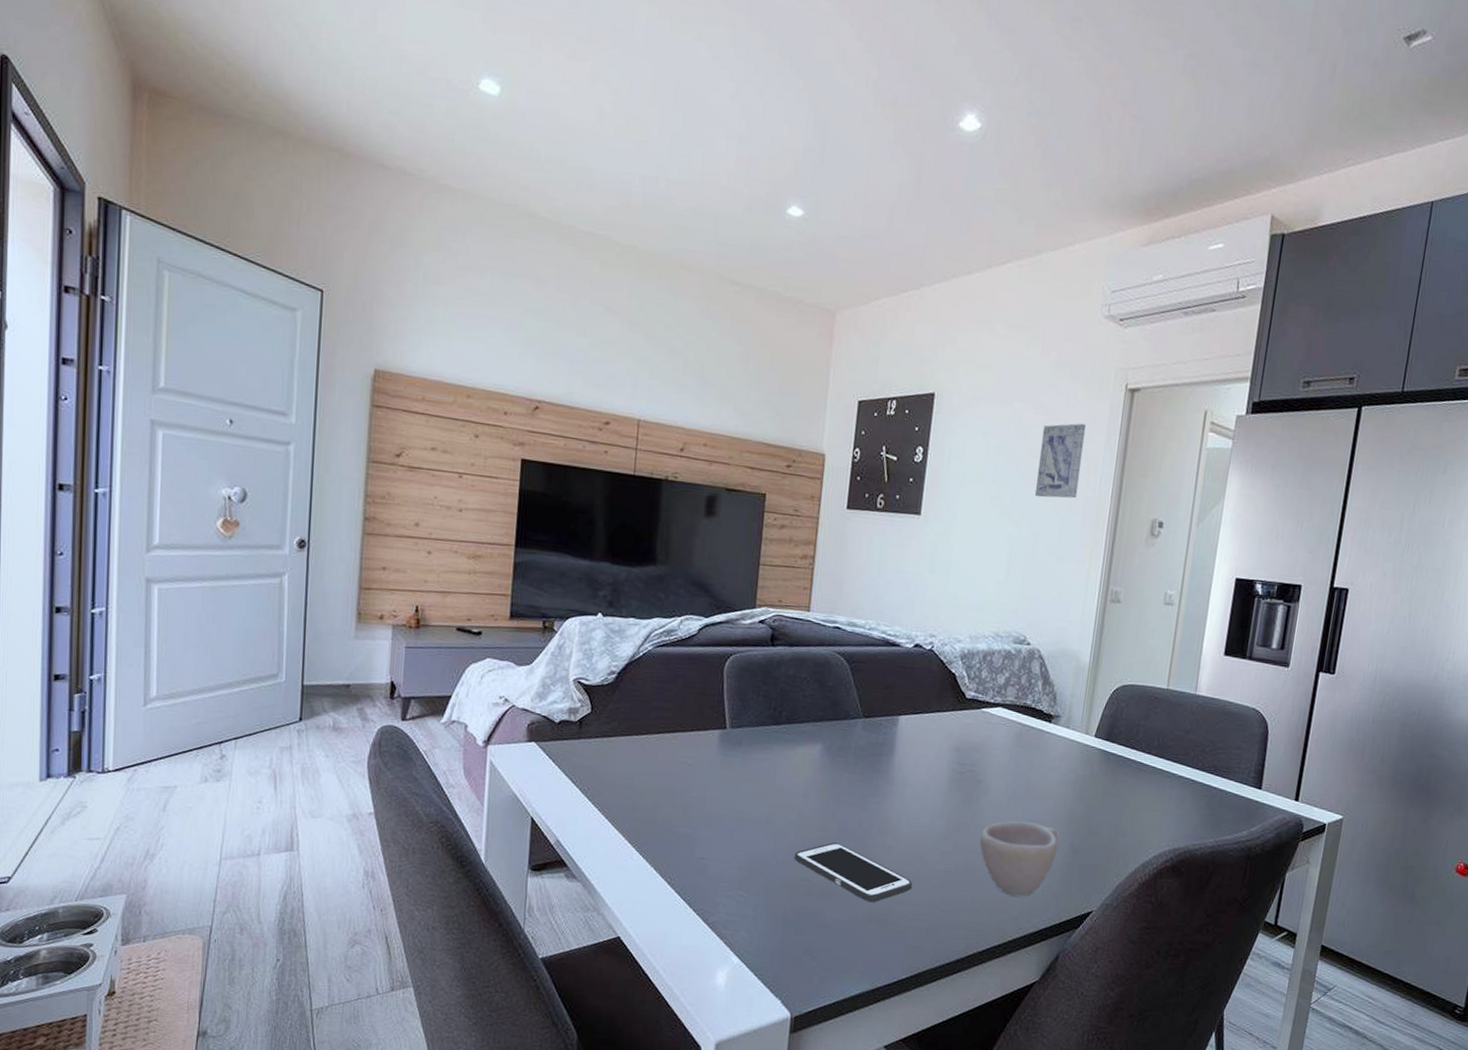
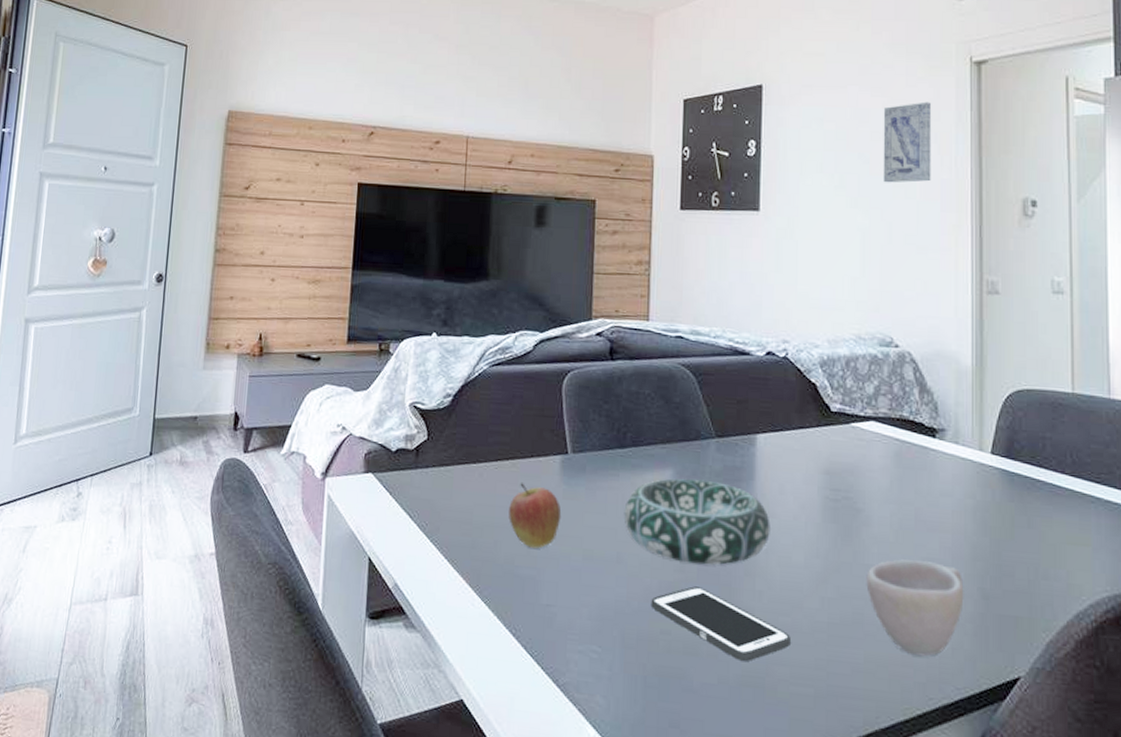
fruit: none [668,752,718,811] -> present [509,481,562,549]
decorative bowl: none [775,752,904,825] -> present [624,478,770,565]

